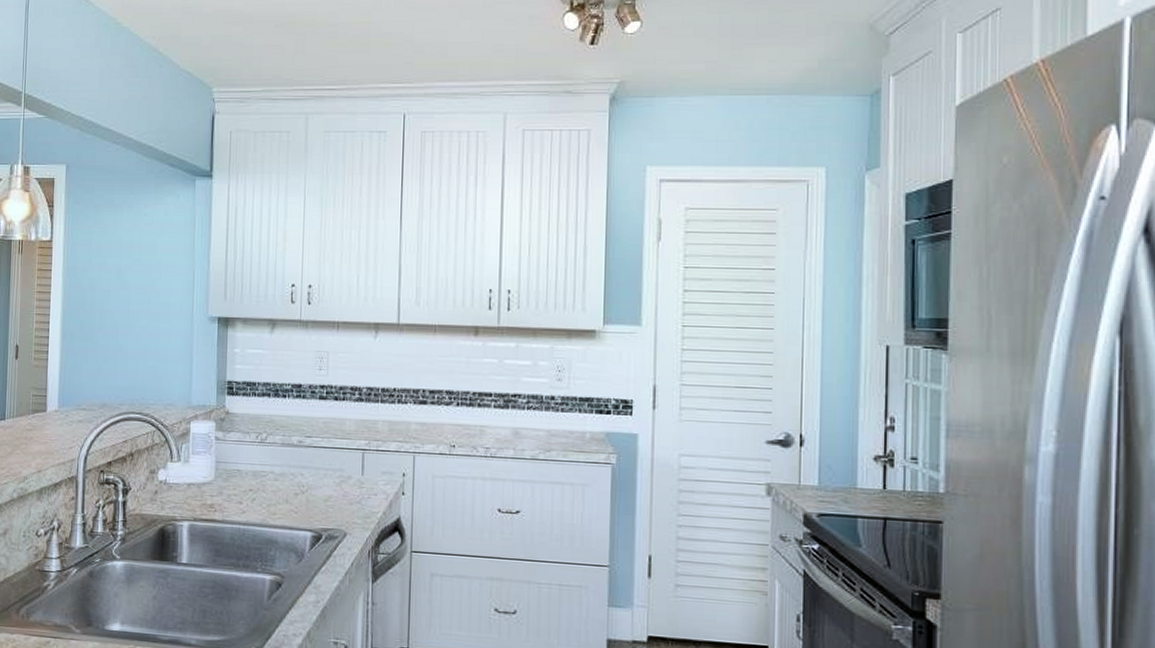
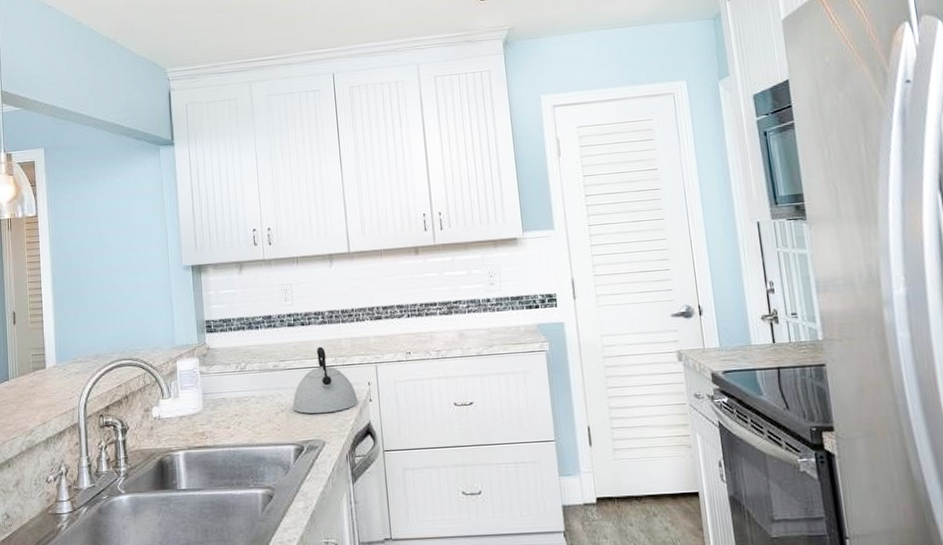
kettle: none [314,426,389,502] -> present [292,346,358,414]

